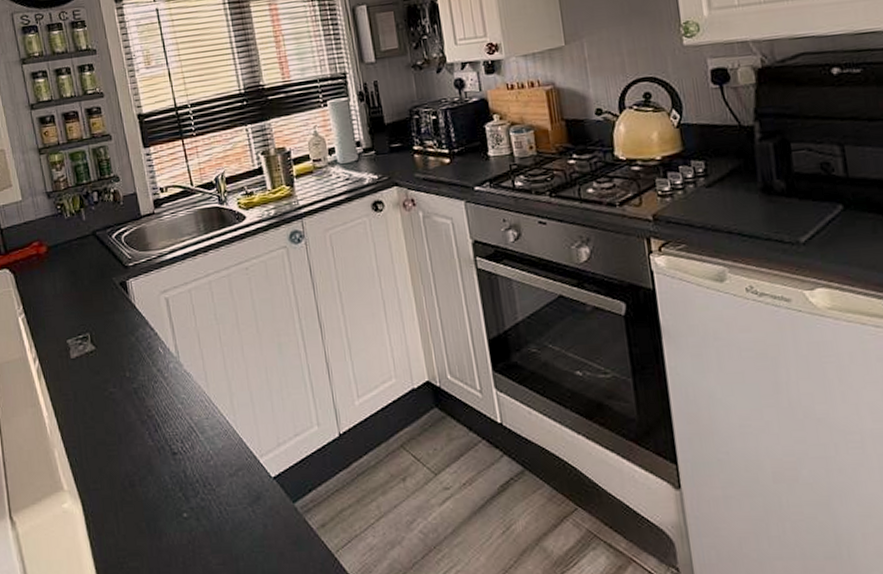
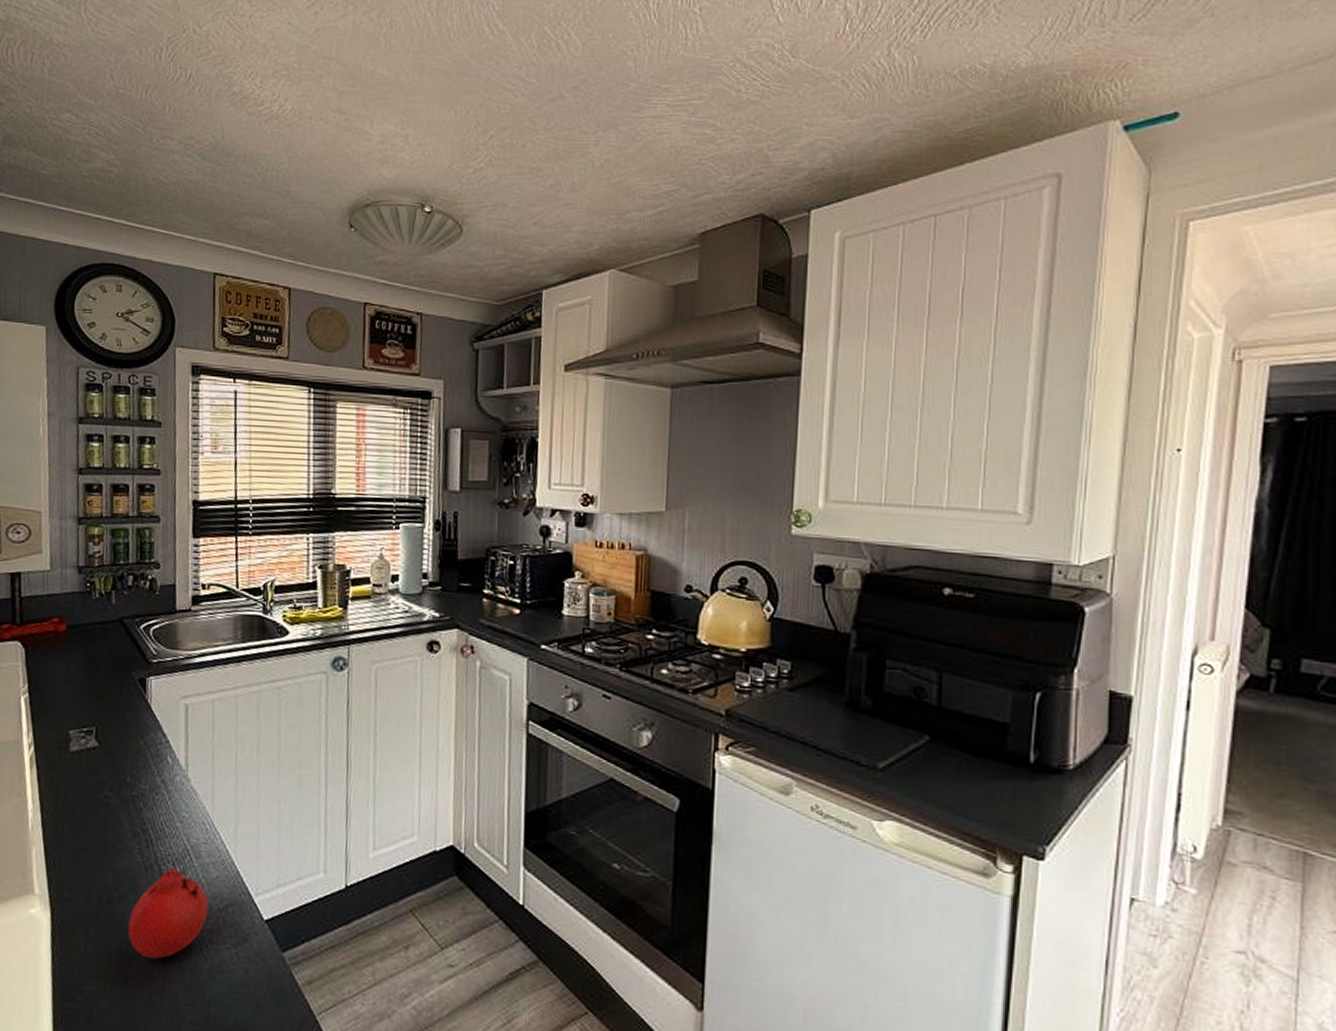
fruit: none [152,445,221,530] -> present [127,867,209,960]

